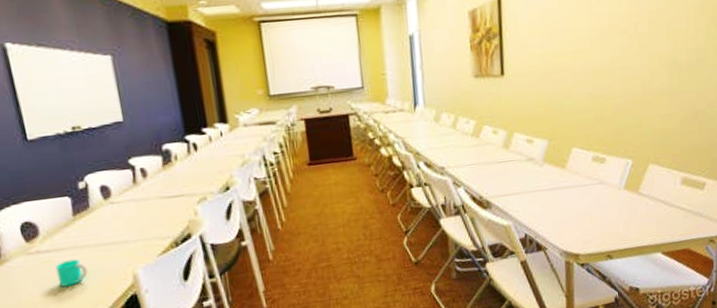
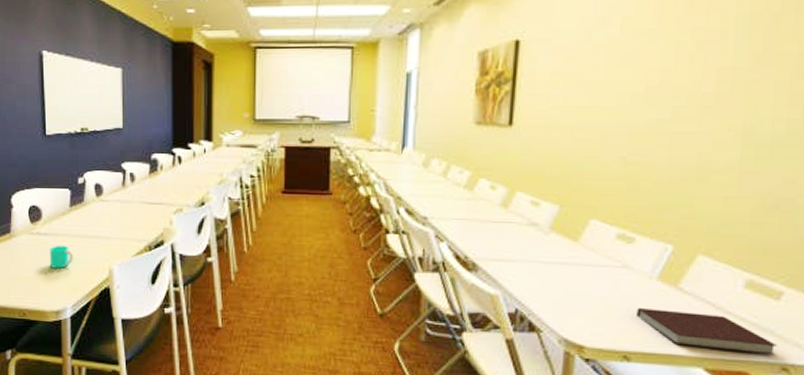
notebook: none [613,208,705,239] -> present [636,307,777,356]

